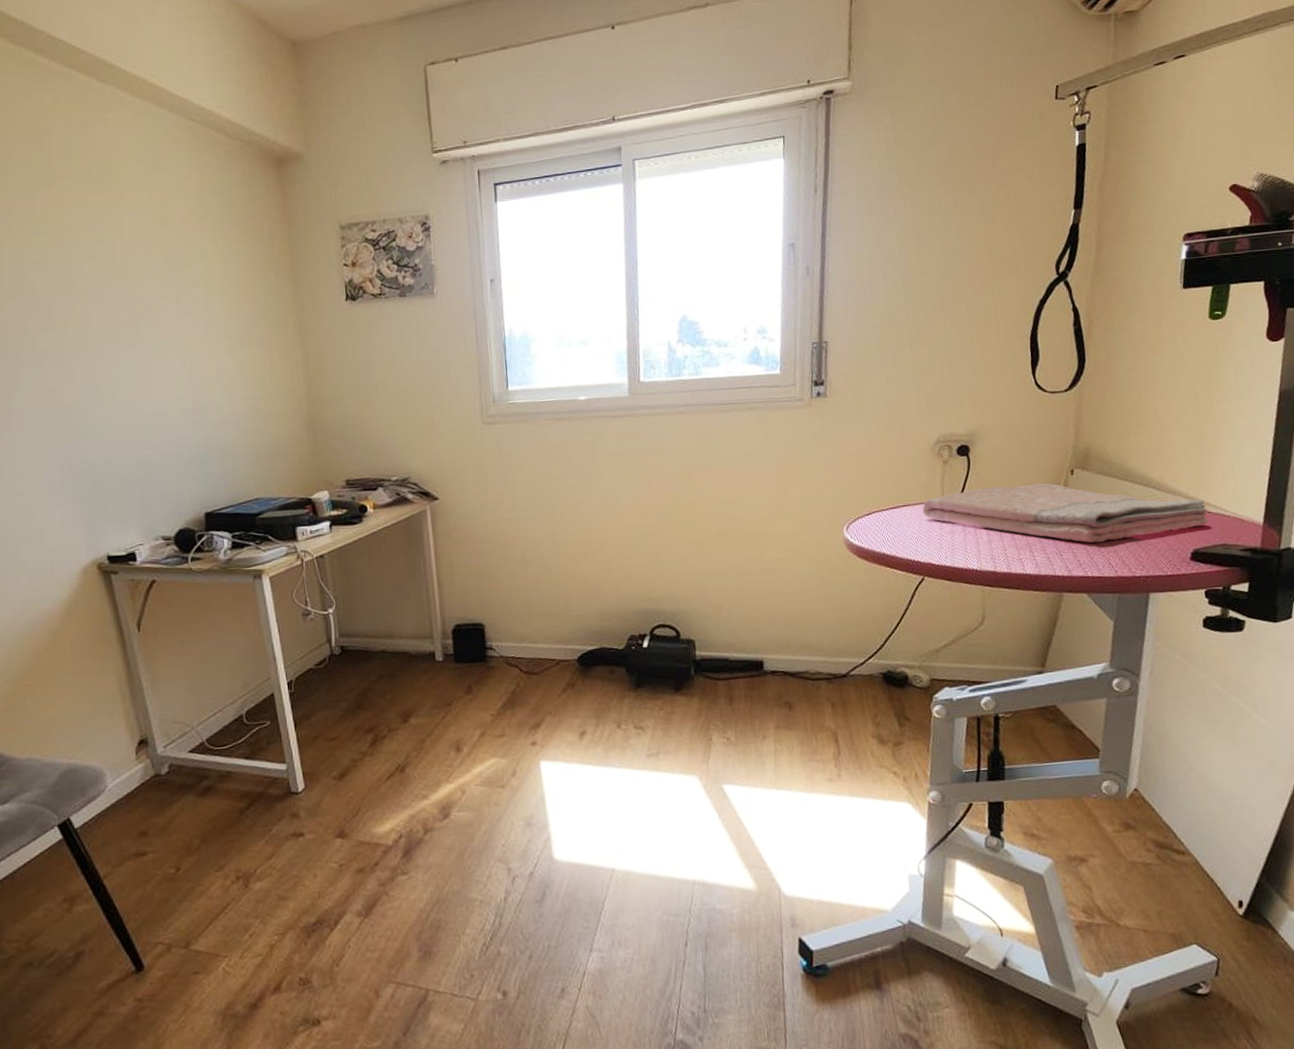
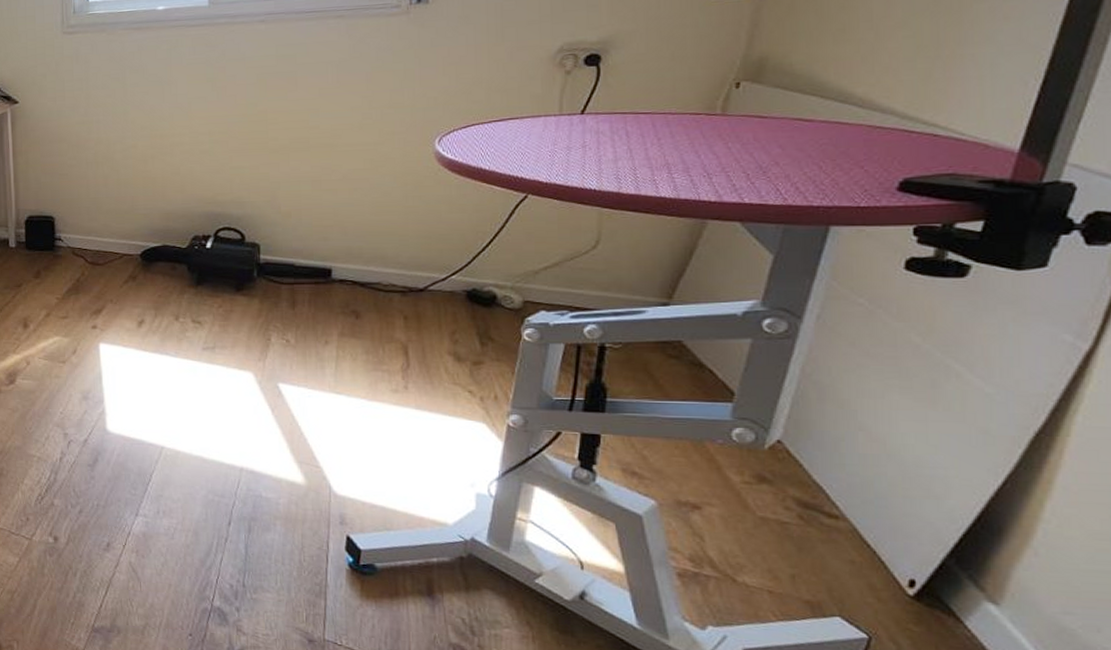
towel: present [922,483,1209,543] -> none [533,96,934,166]

